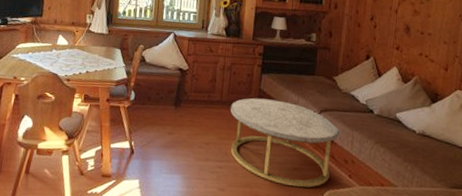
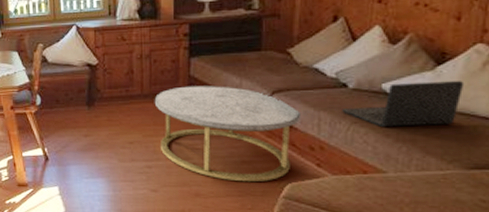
laptop: none [369,114,449,151] -> present [342,81,464,127]

